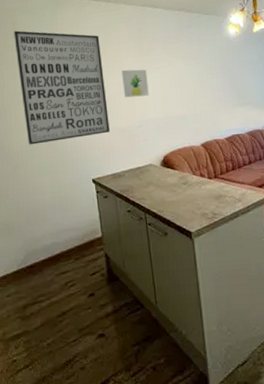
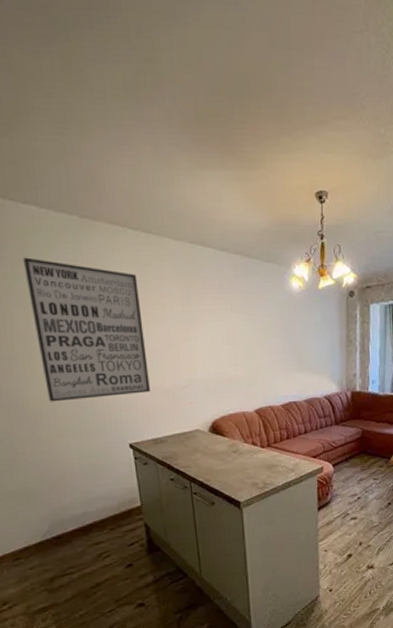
wall art: present [122,69,149,98] -> none [165,319,197,353]

